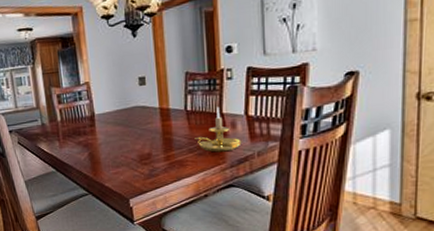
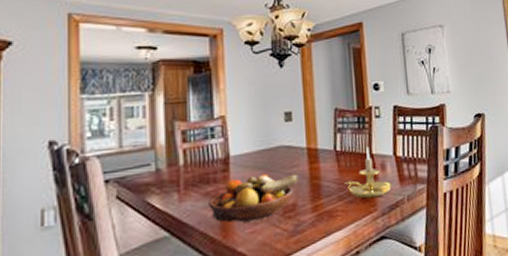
fruit bowl: none [81,128,154,165] -> present [209,173,300,222]

